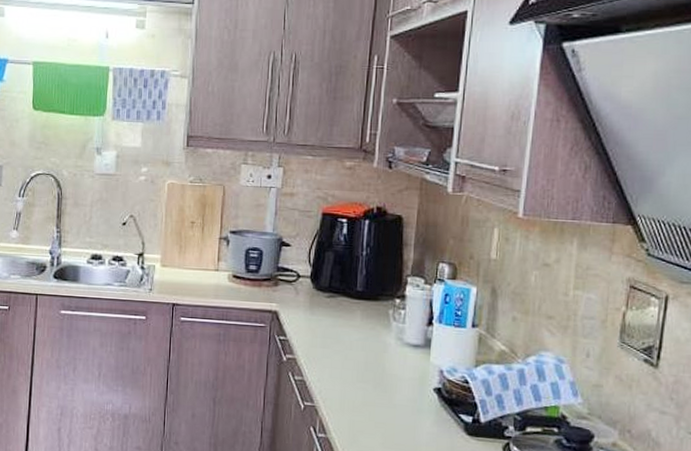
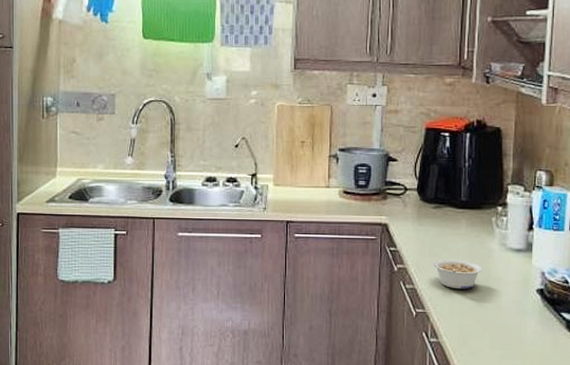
legume: none [324,351,377,385] -> present [433,259,482,290]

